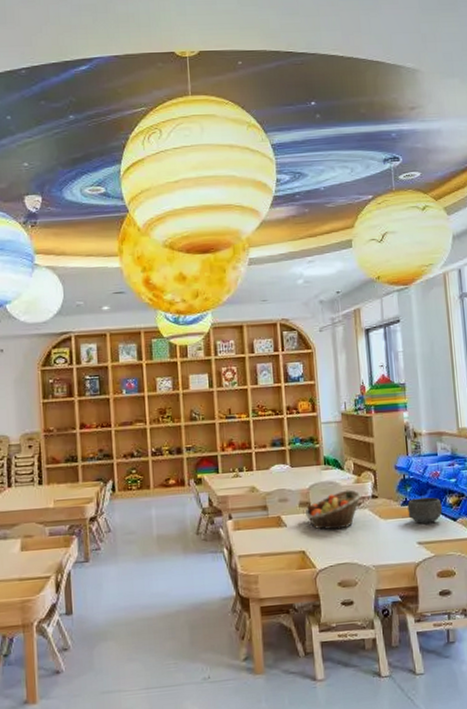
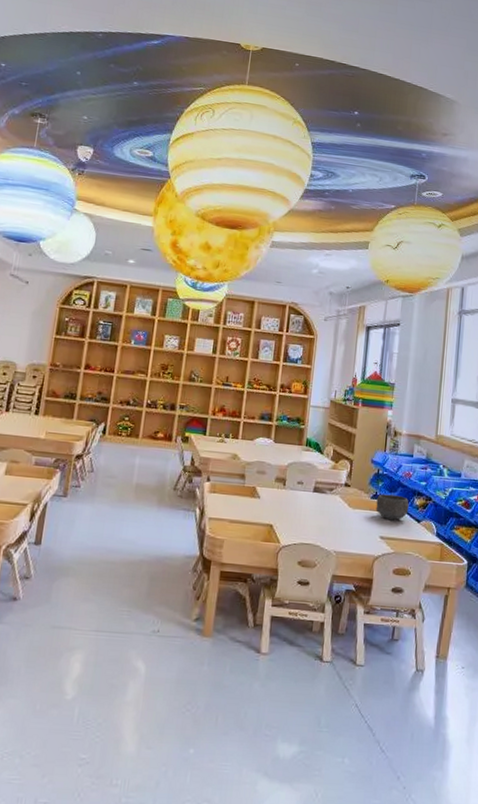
fruit basket: present [304,489,362,530] -> none [279,473,336,511]

